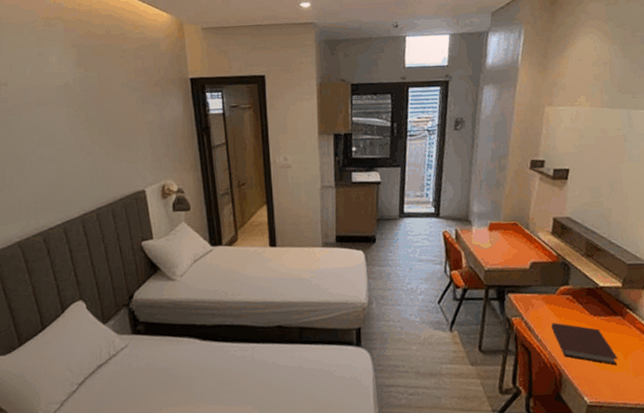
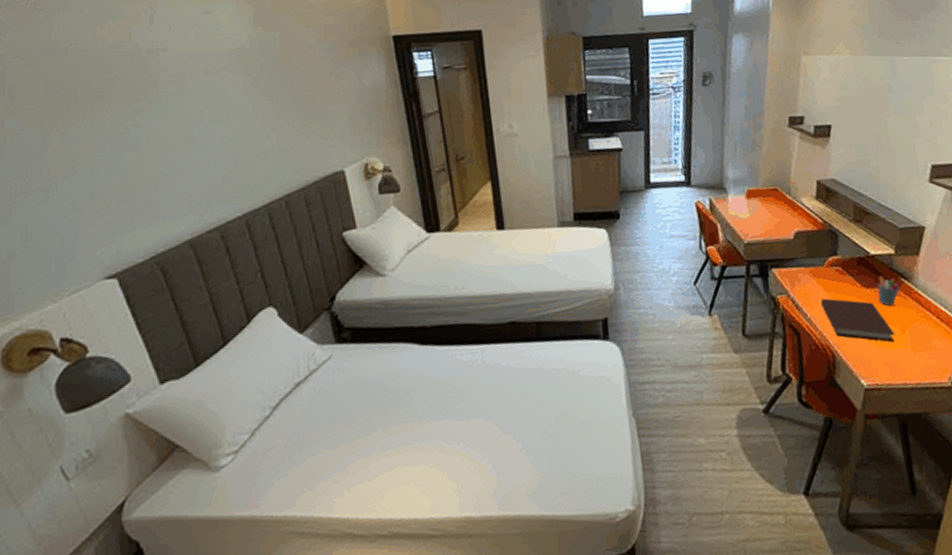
pen holder: none [604,306,625,333] -> present [877,276,900,306]

